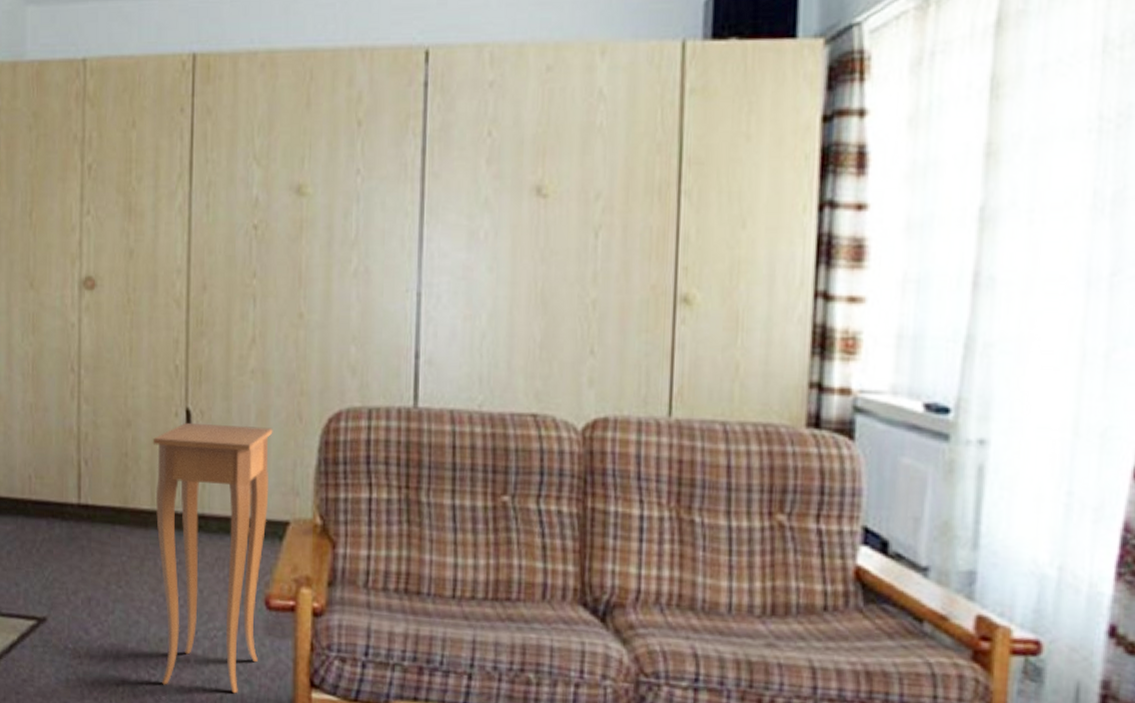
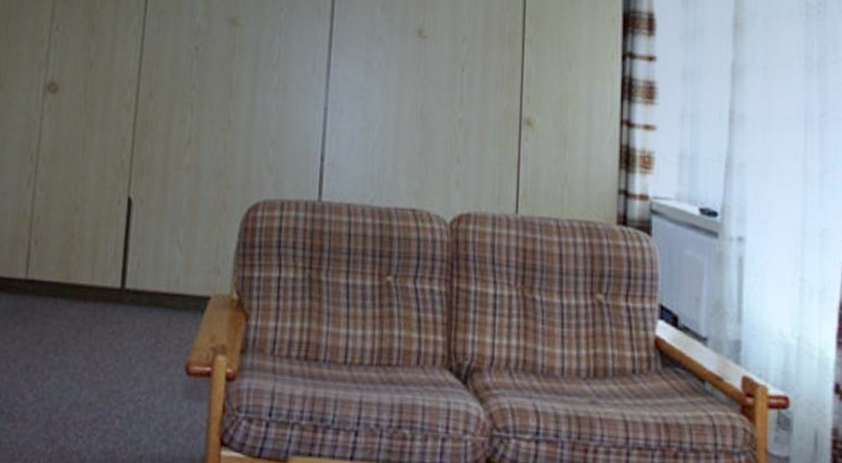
side table: present [152,422,273,694] -> none [88,209,201,453]

